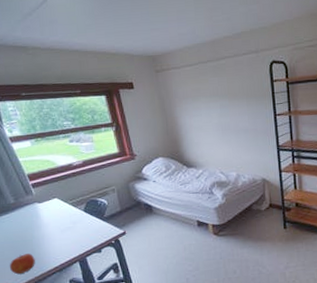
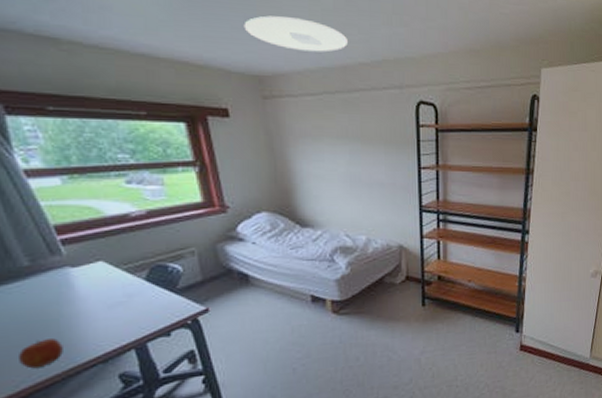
ceiling light: none [141,9,214,34] -> present [244,15,348,52]

